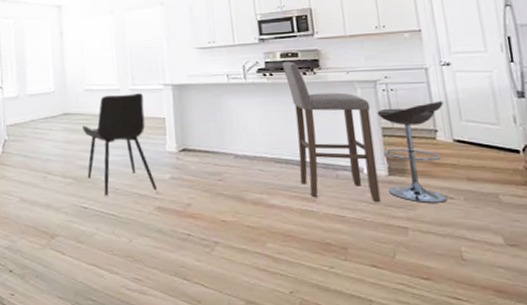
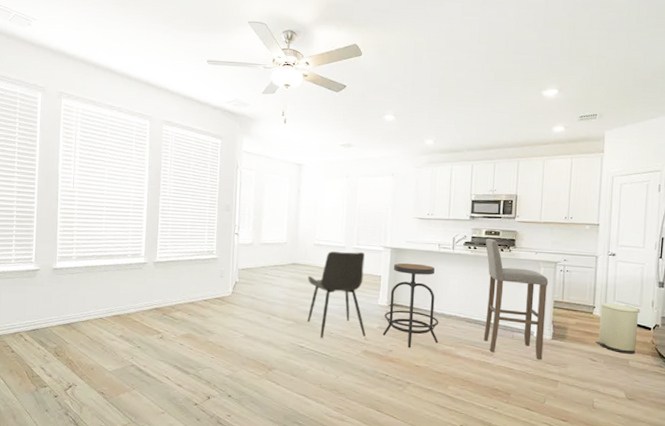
bar stool: none [176,99,245,200] -> present [382,263,439,348]
bar stool: present [377,101,448,203] -> none [550,283,604,364]
pedal bin: none [443,123,505,186] -> present [595,303,641,354]

